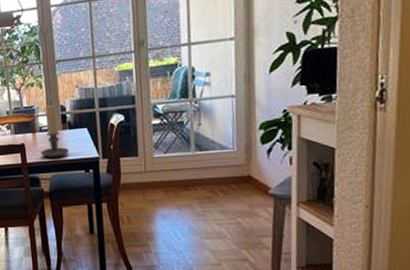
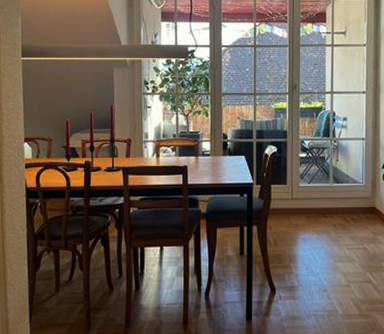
candle holder: present [40,104,70,158] -> none [201,132,228,181]

